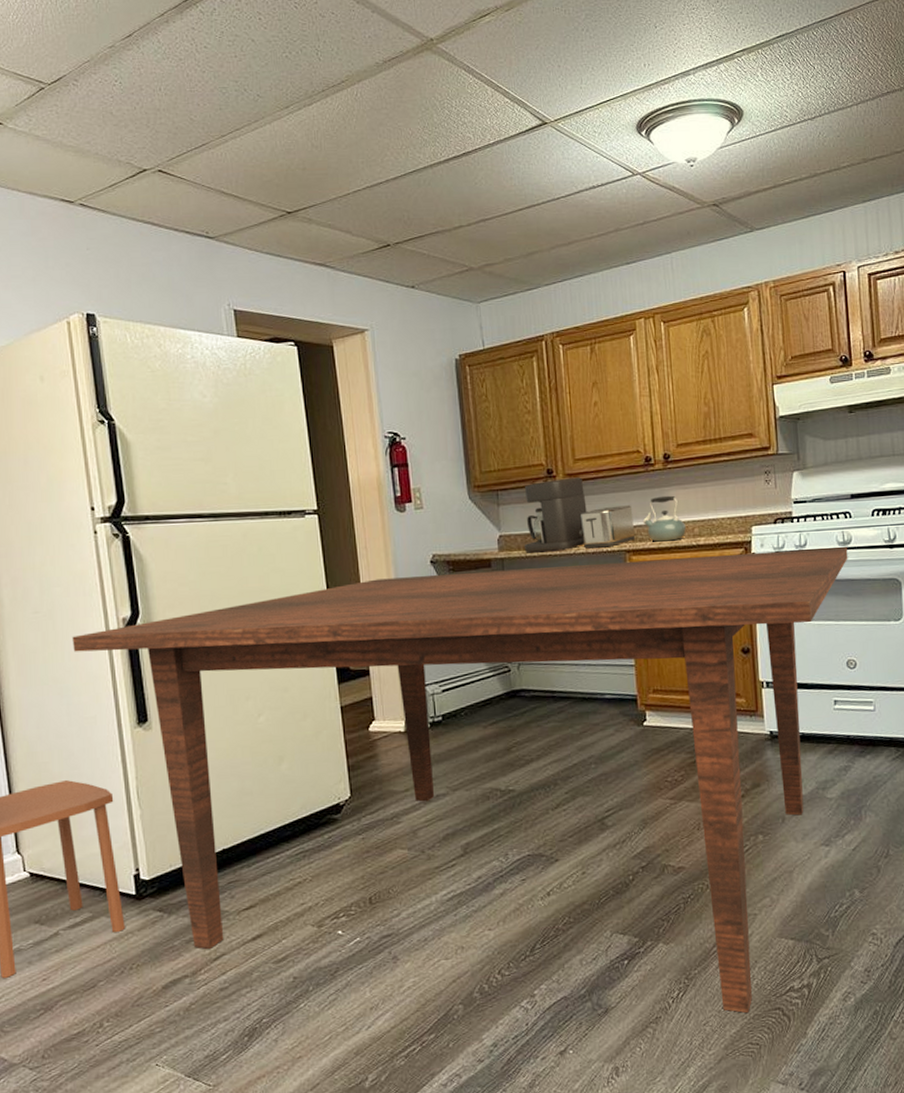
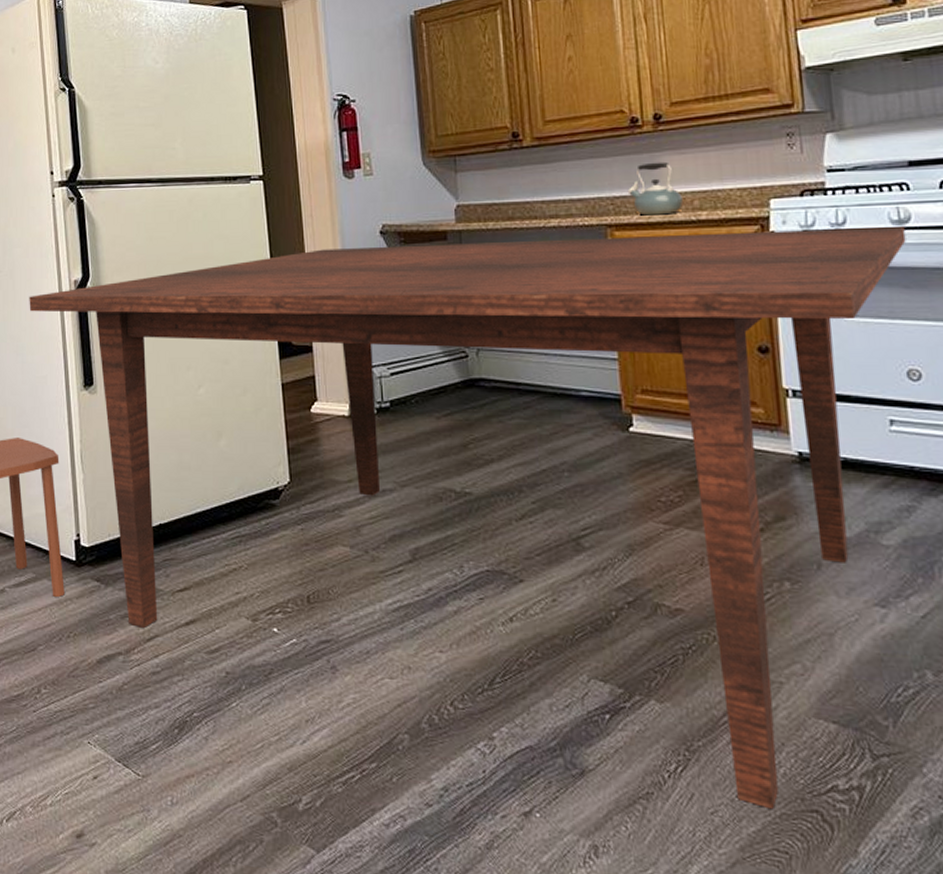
coffee maker: present [524,477,587,553] -> none [484,141,559,225]
toaster: present [578,505,636,549] -> none [549,173,619,222]

